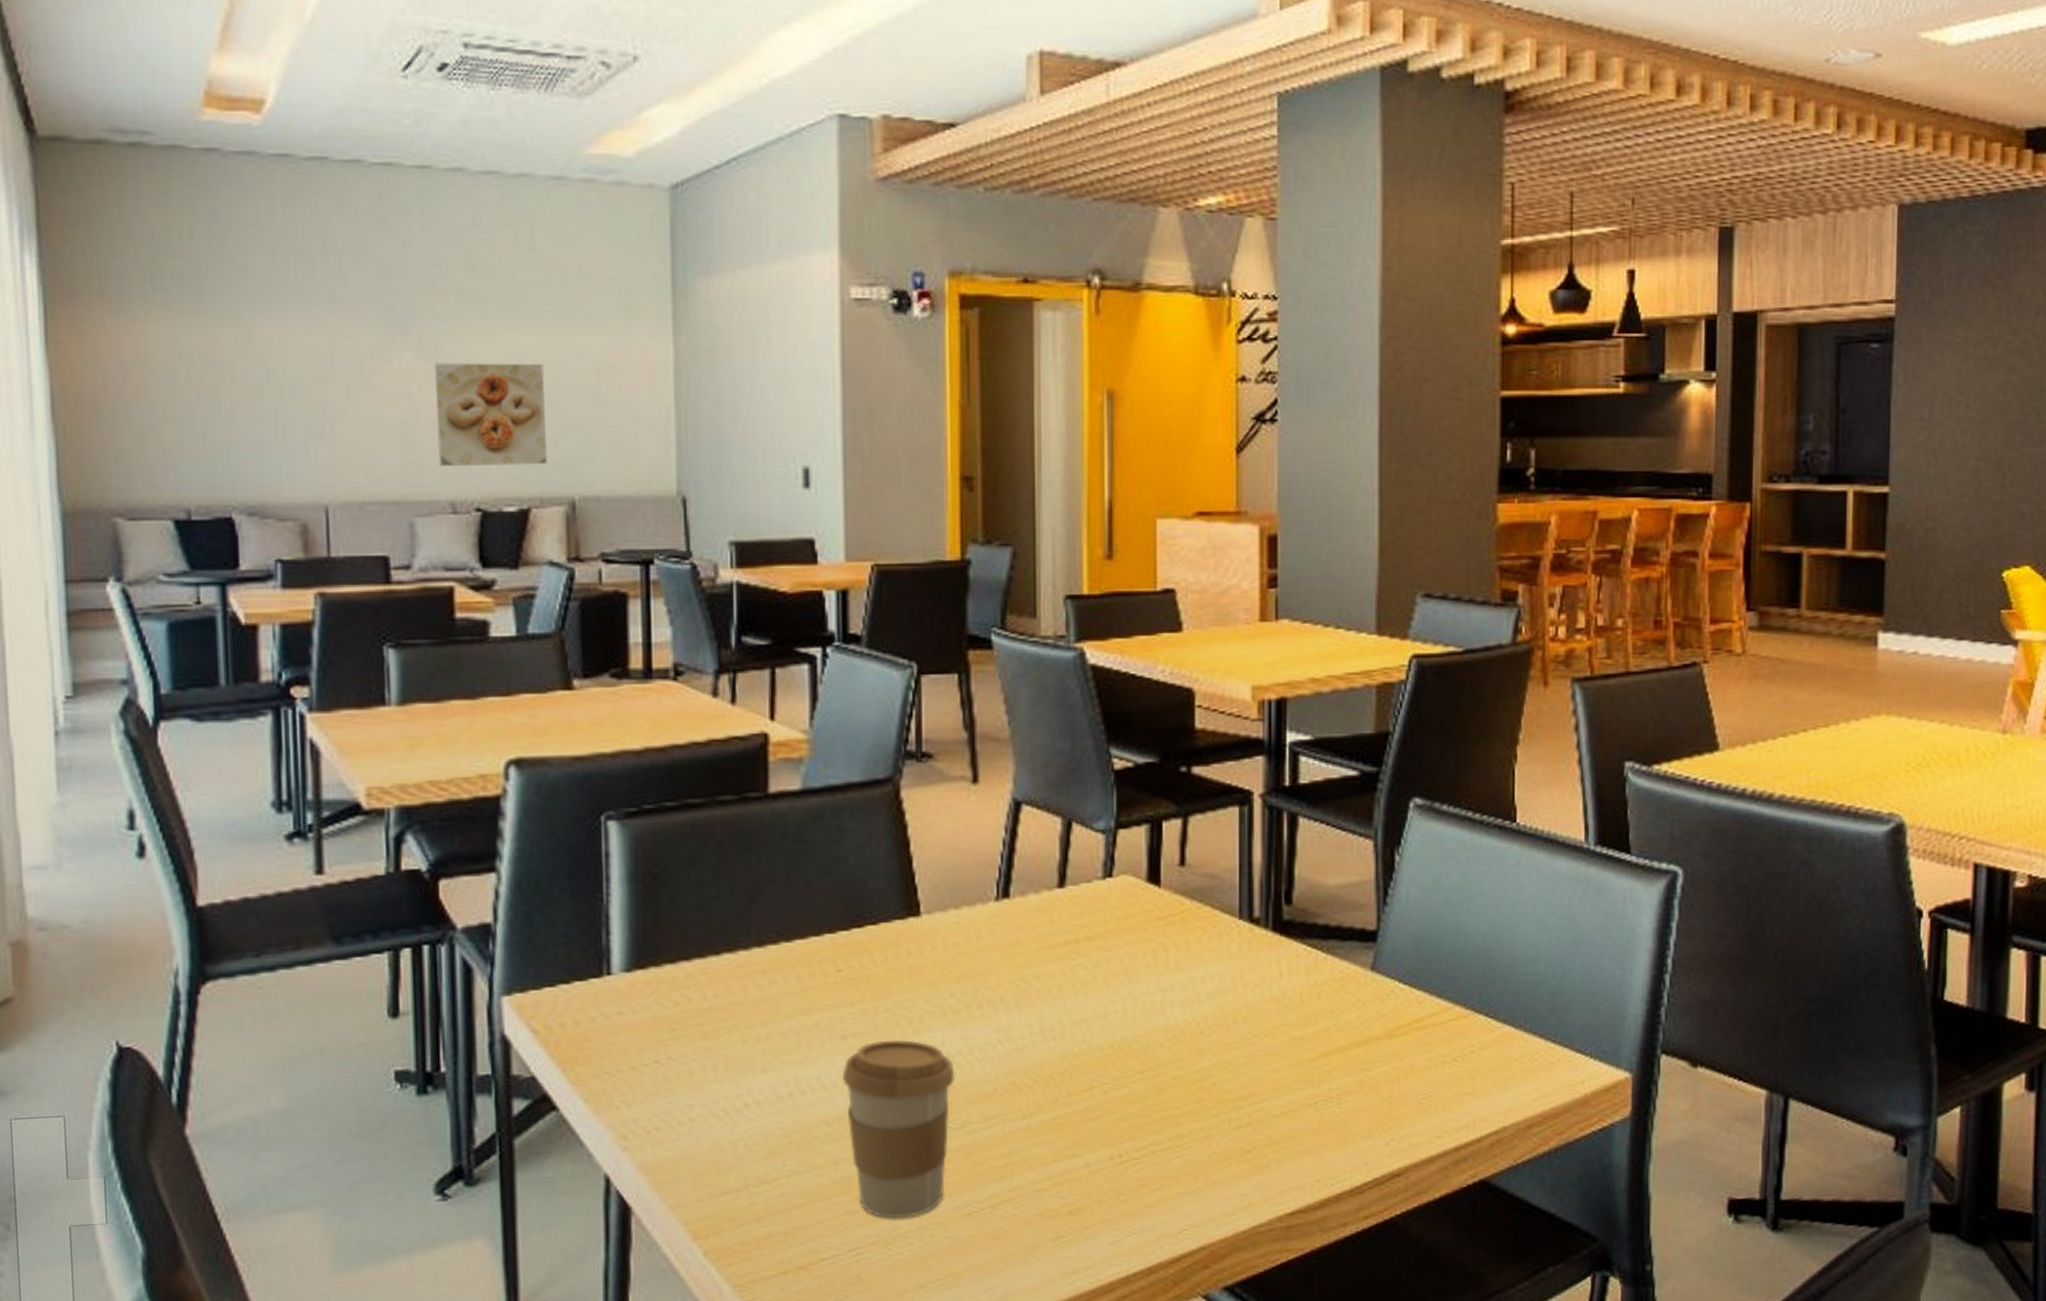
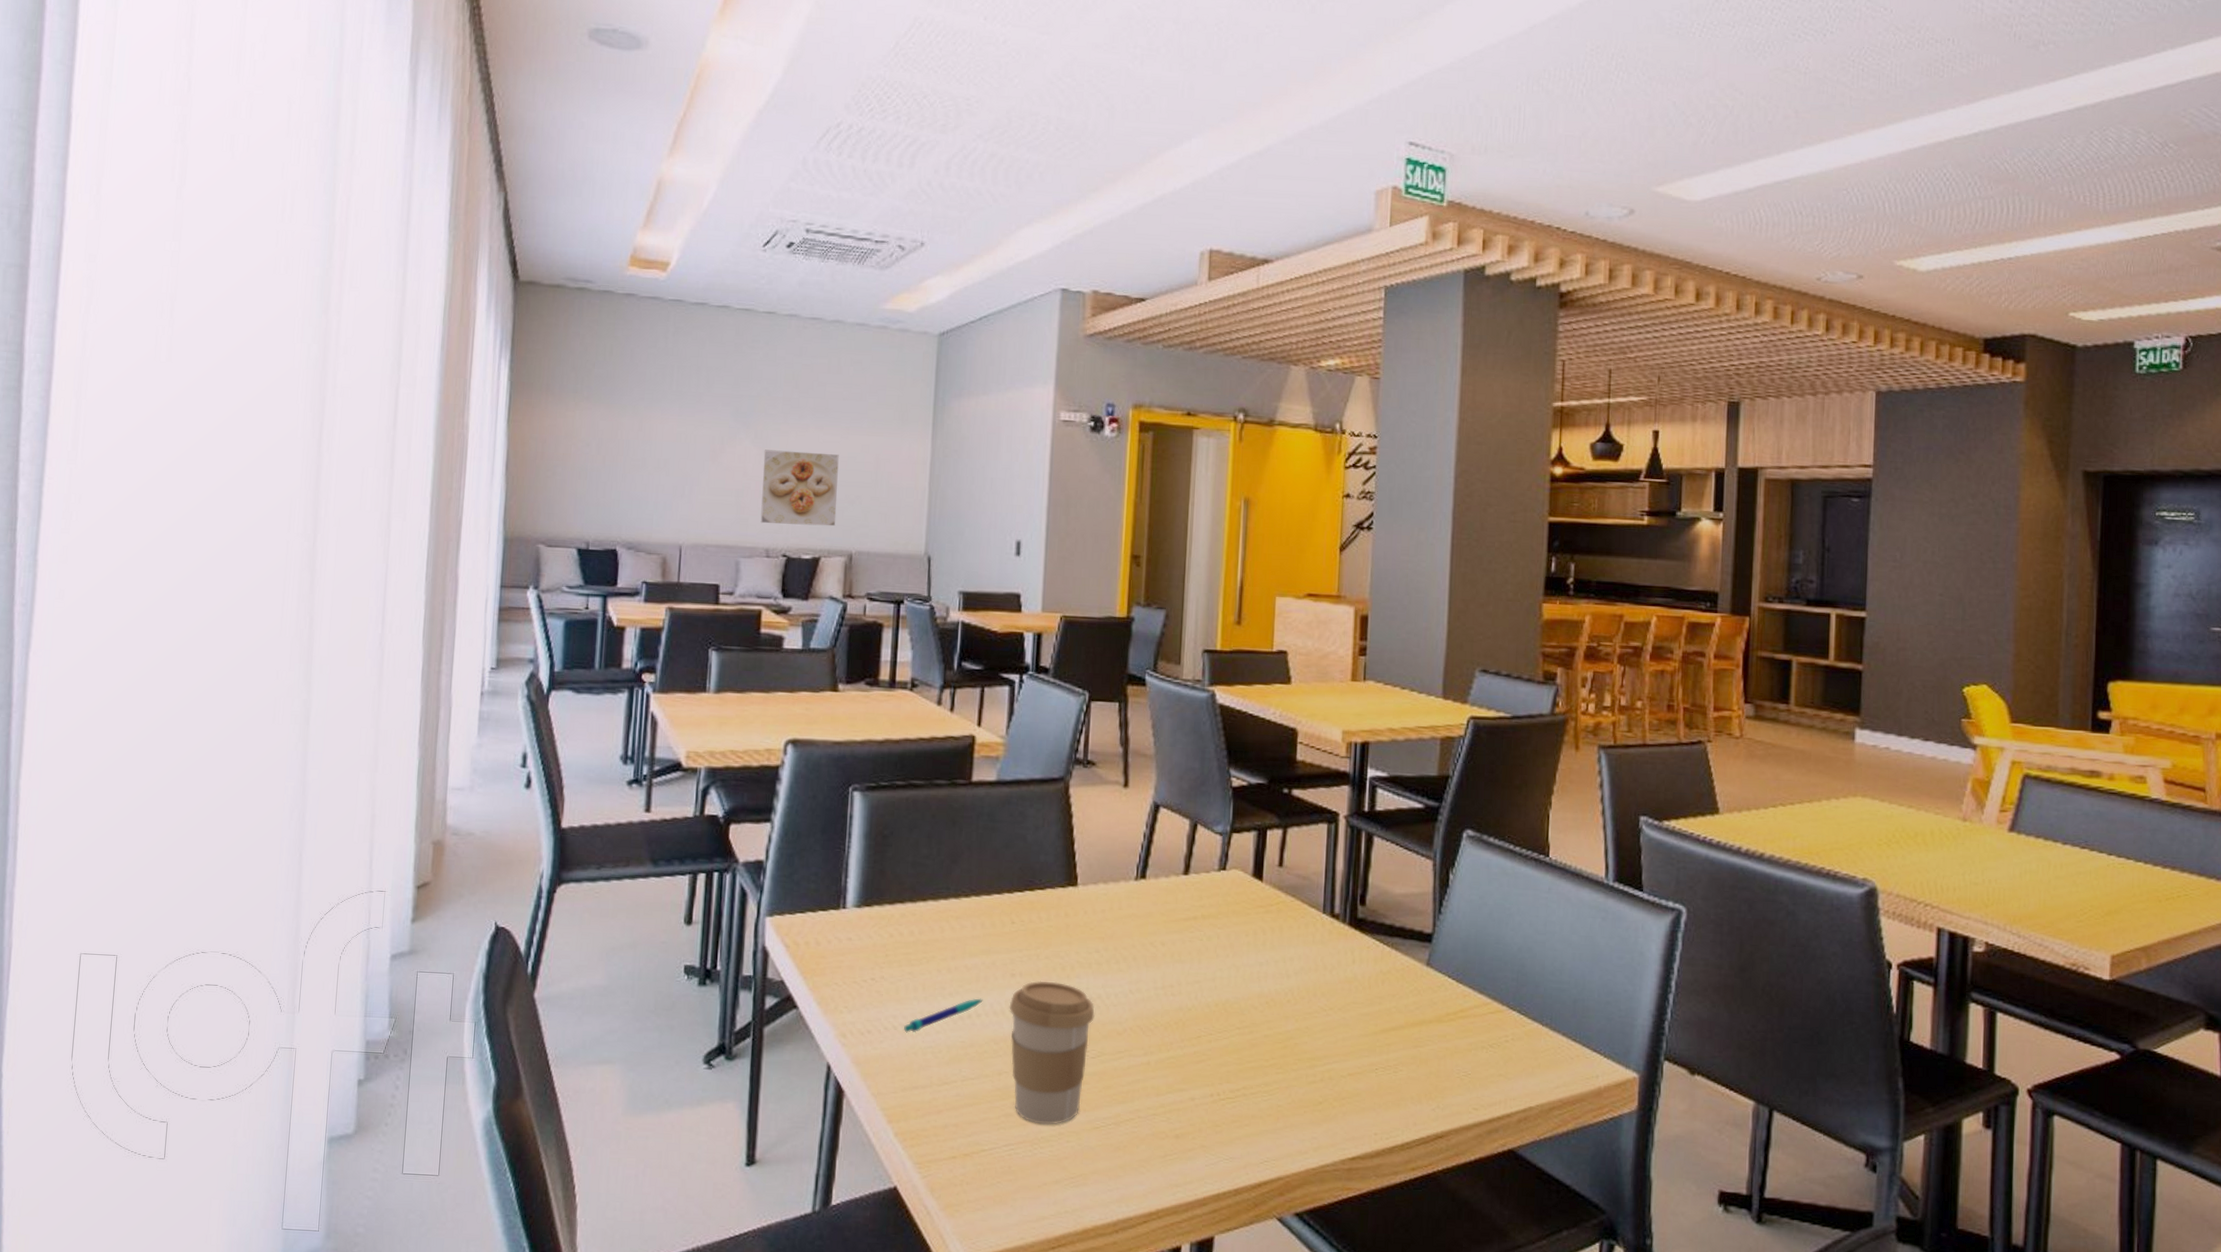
pen: none [704,1071,807,1125] -> present [904,998,983,1033]

